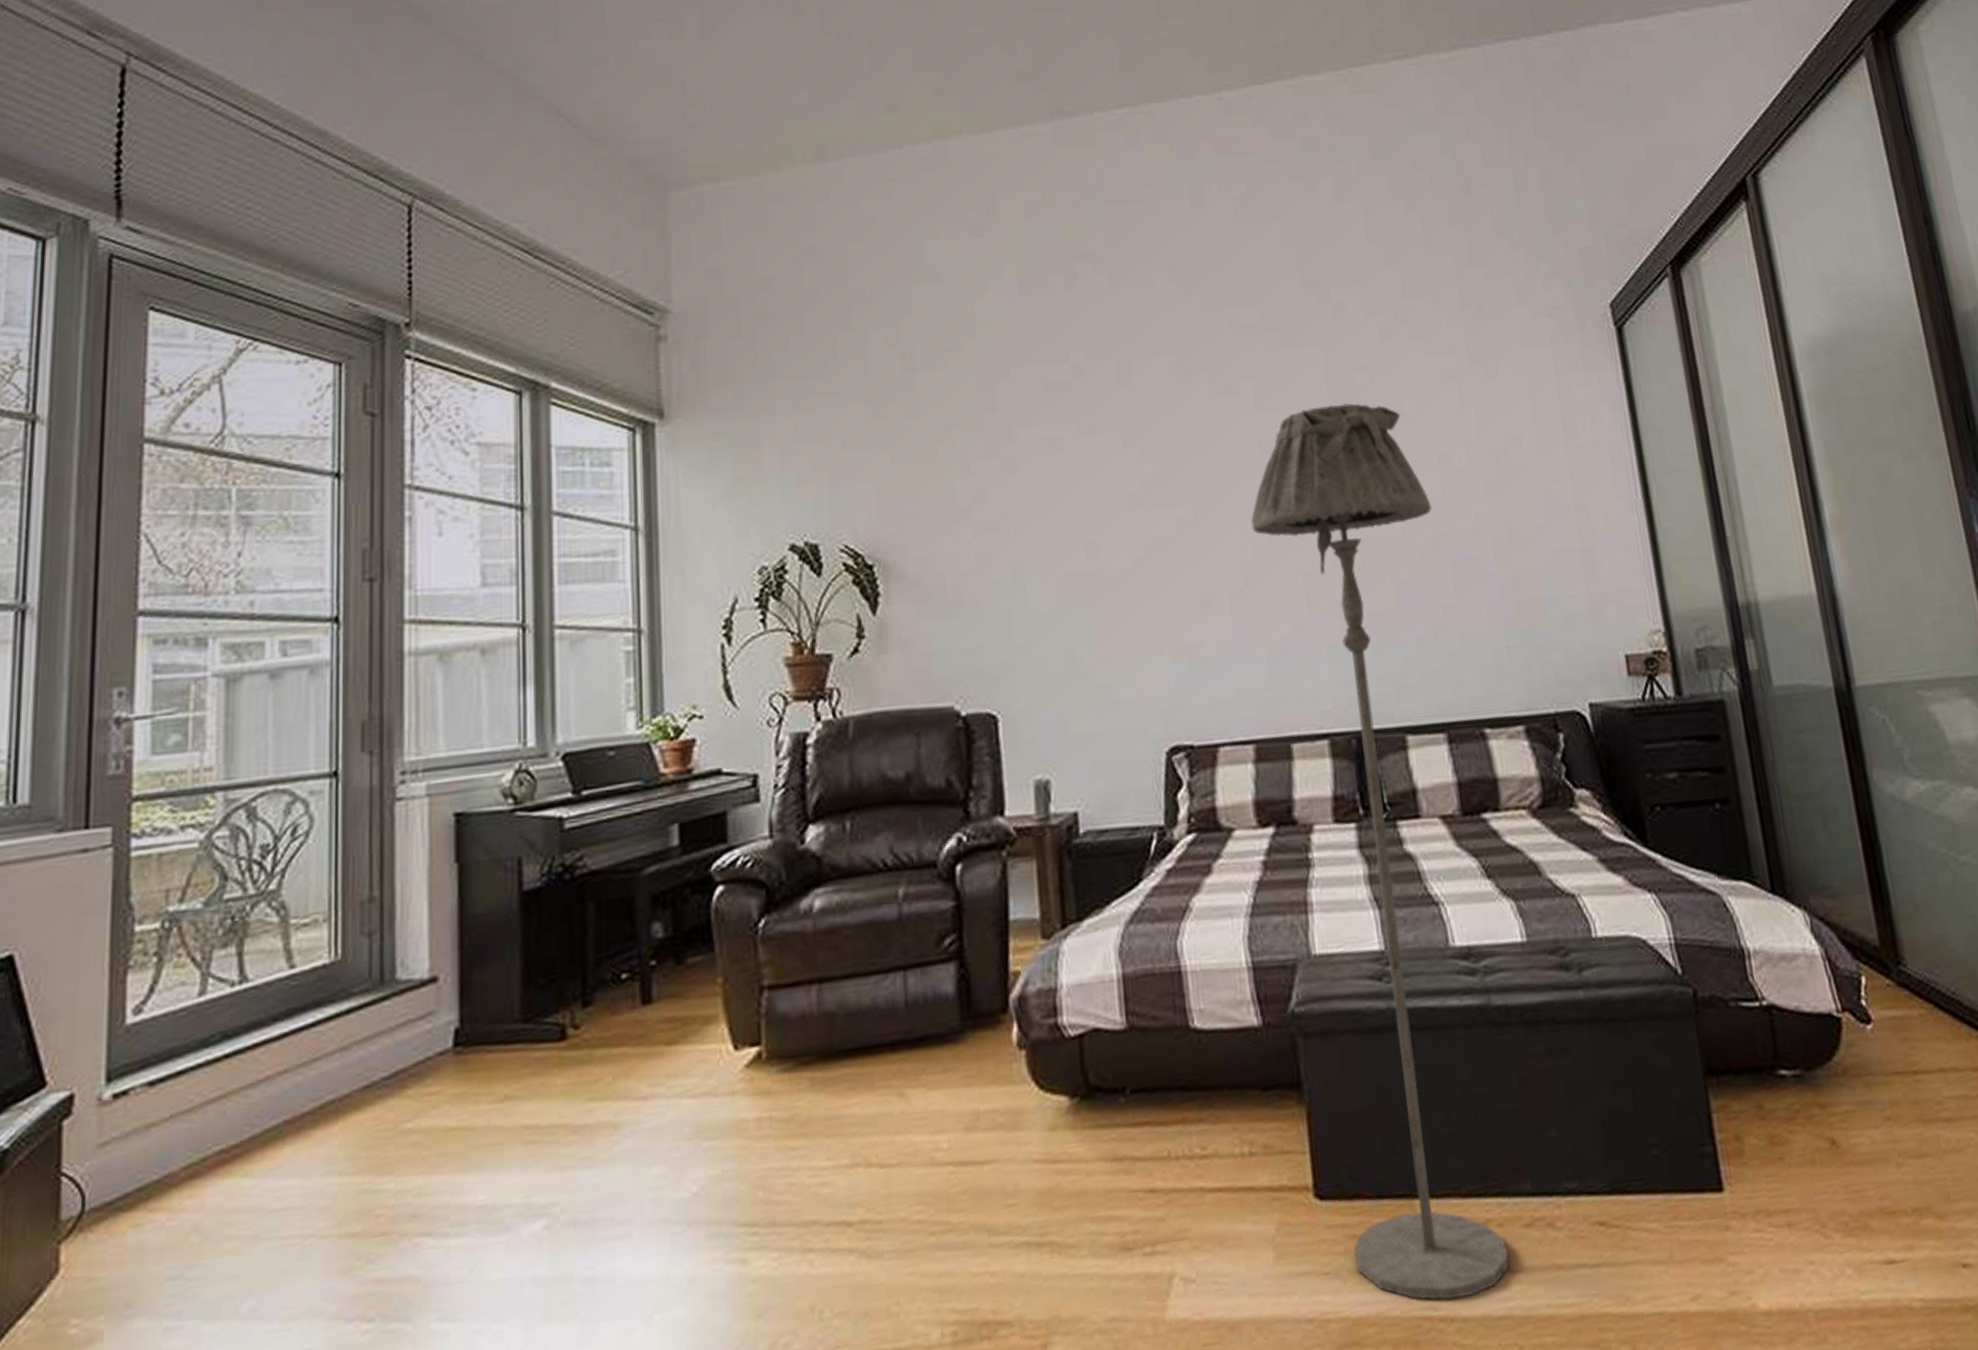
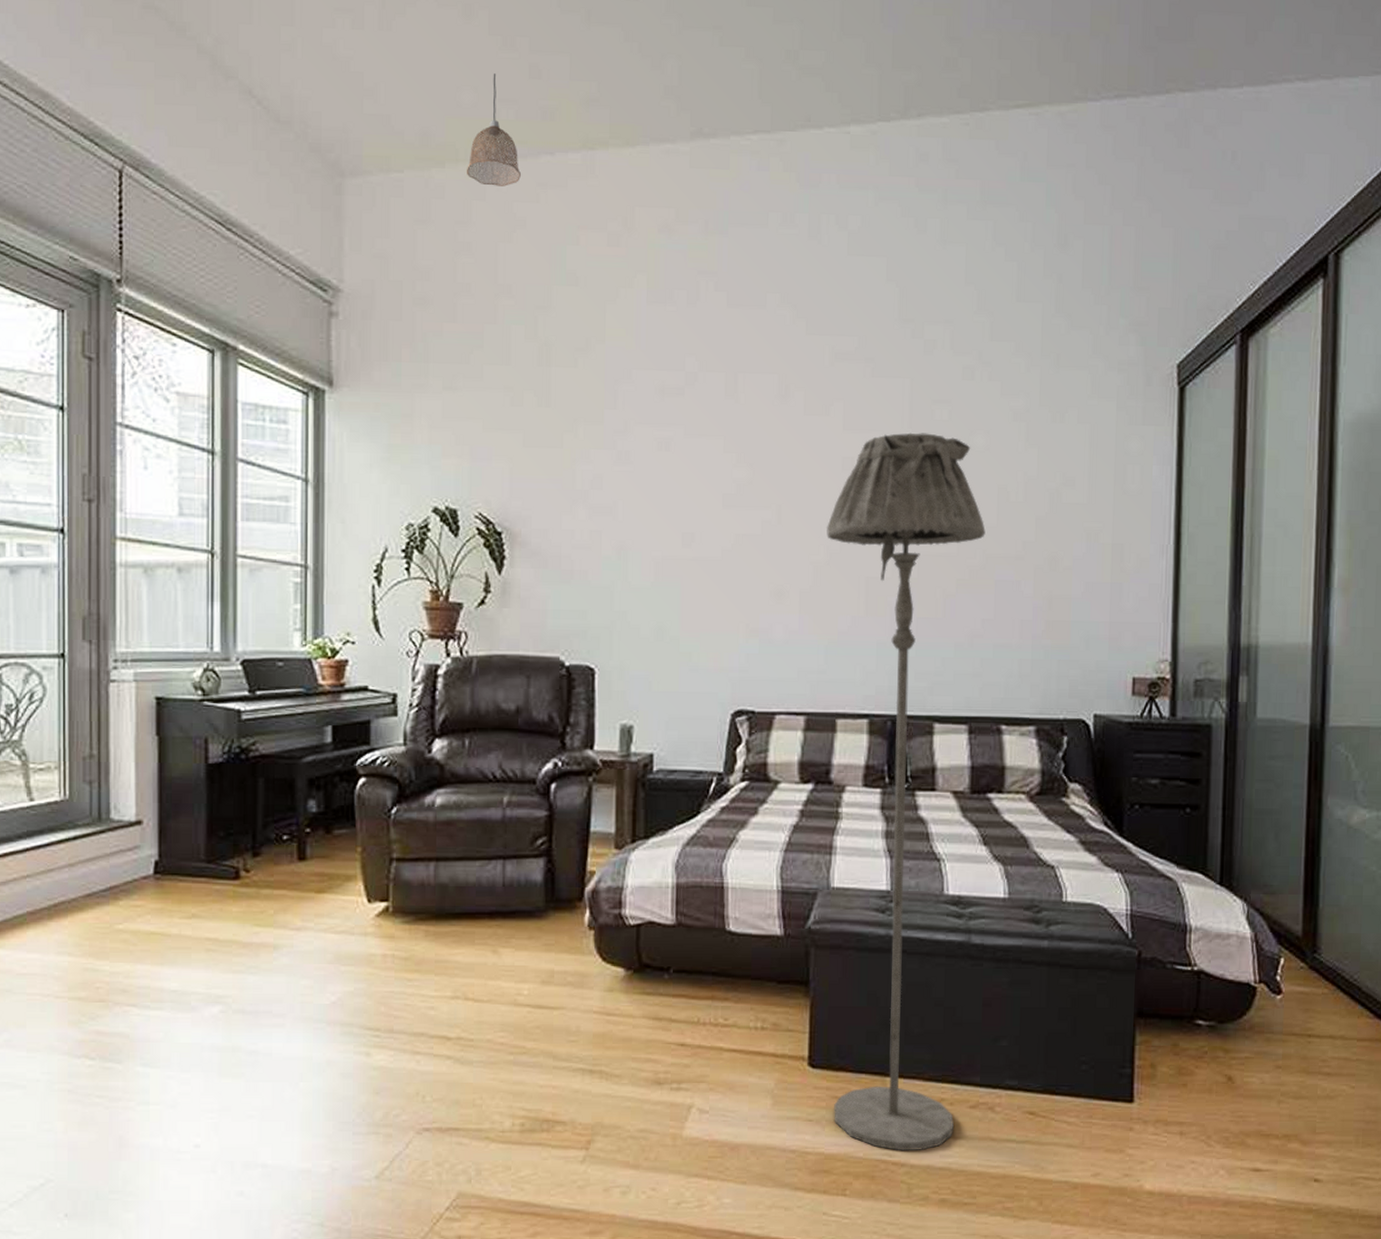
pendant lamp: none [805,71,867,185] -> present [466,74,521,186]

